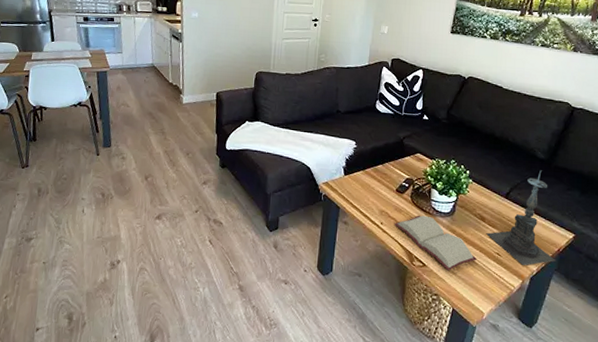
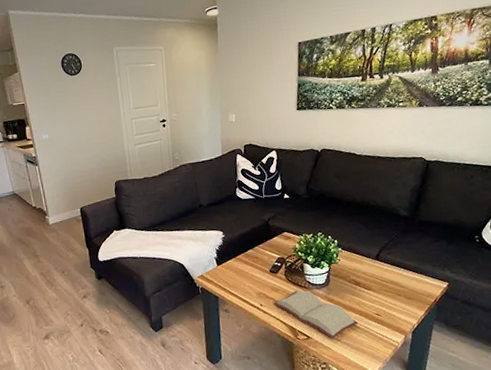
candle holder: present [486,170,556,266] -> none [363,227,435,322]

